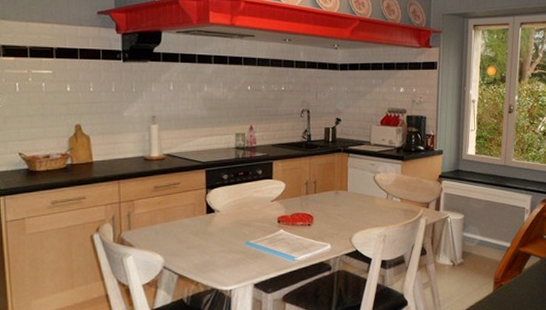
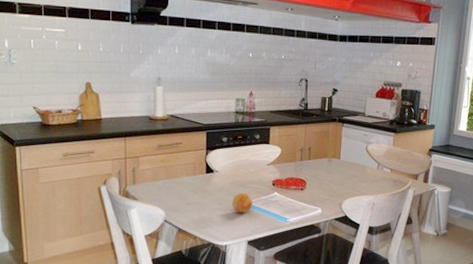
fruit: none [236,231,258,254] -> present [232,192,253,213]

